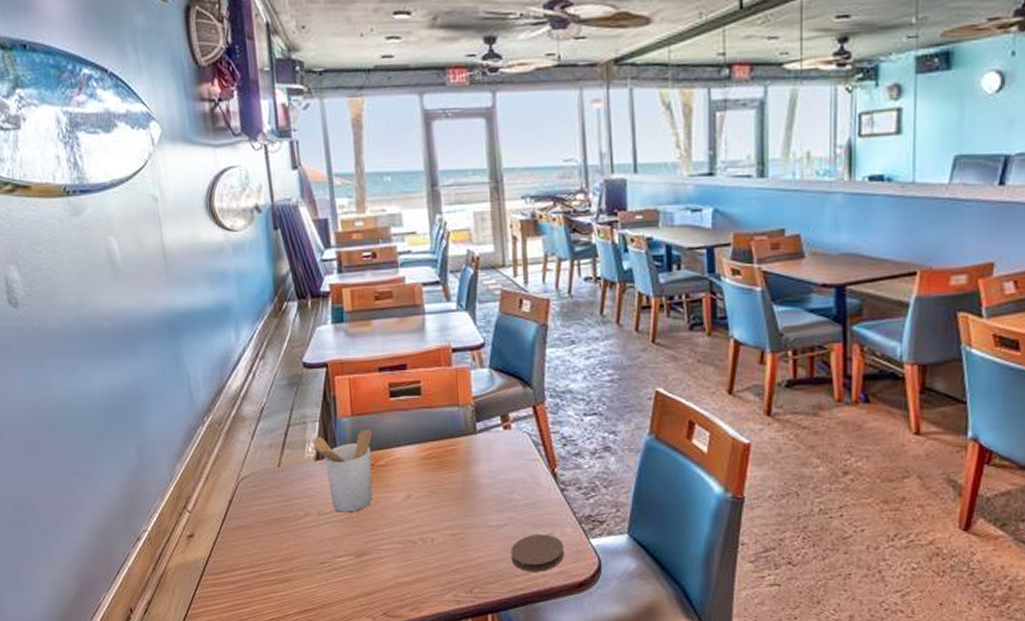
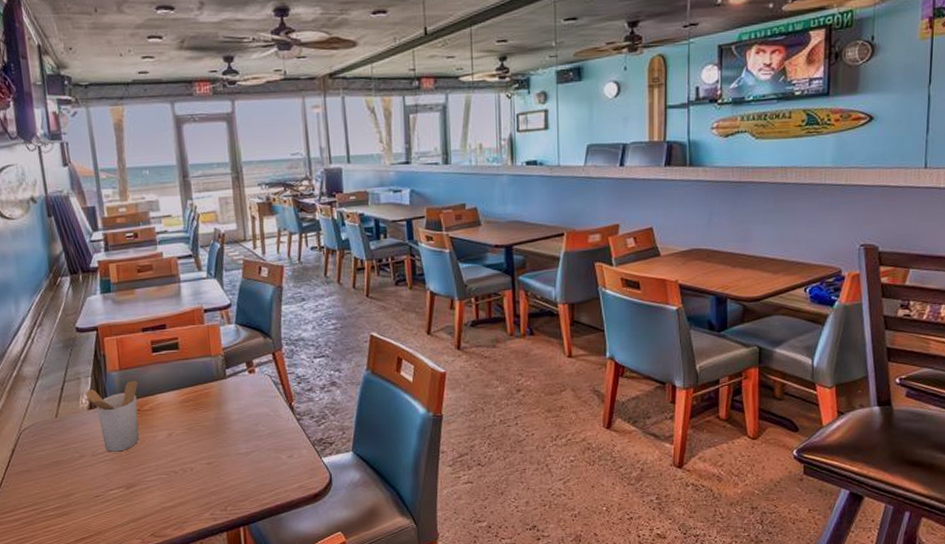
coaster: present [511,533,565,571] -> none [257,456,302,488]

